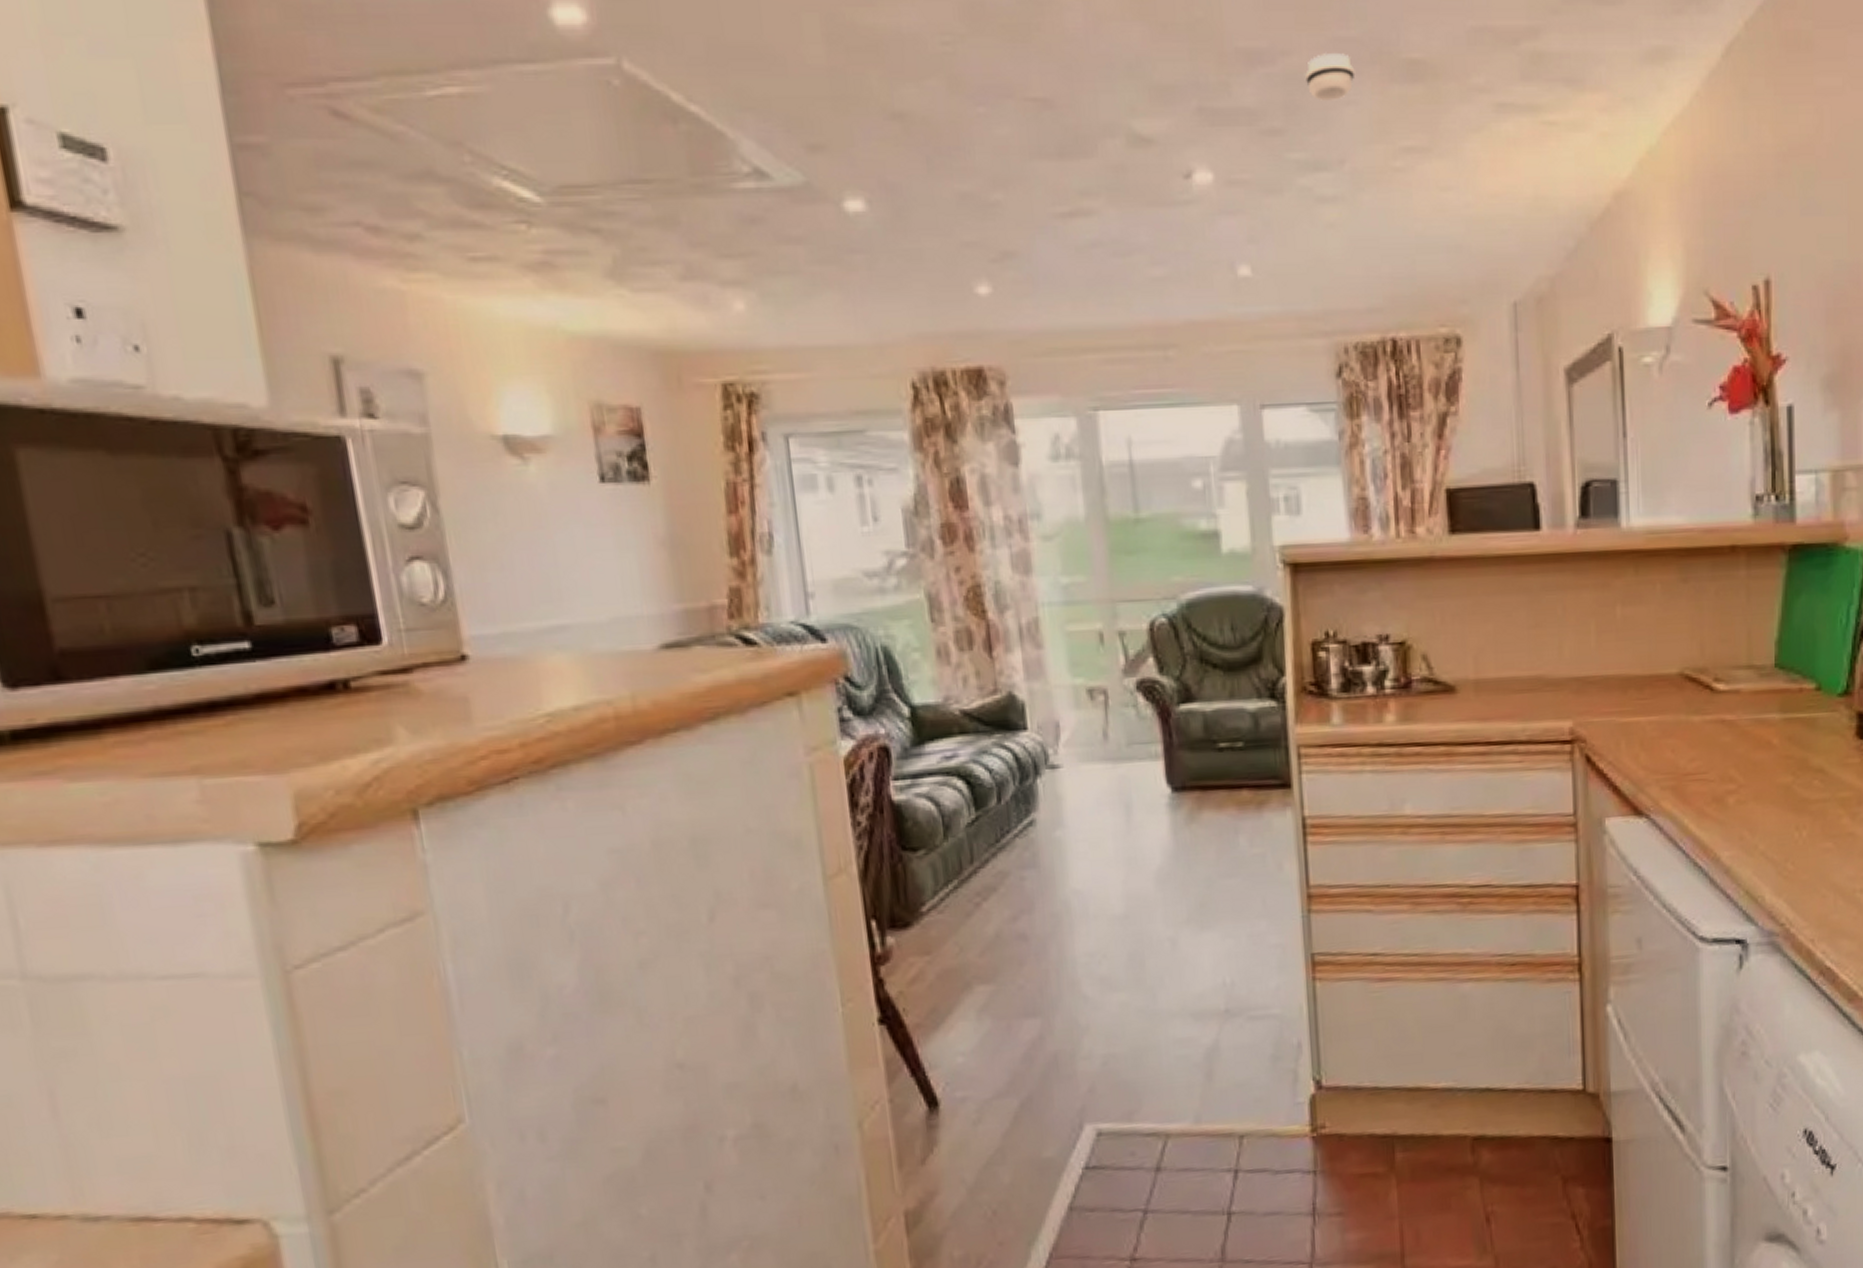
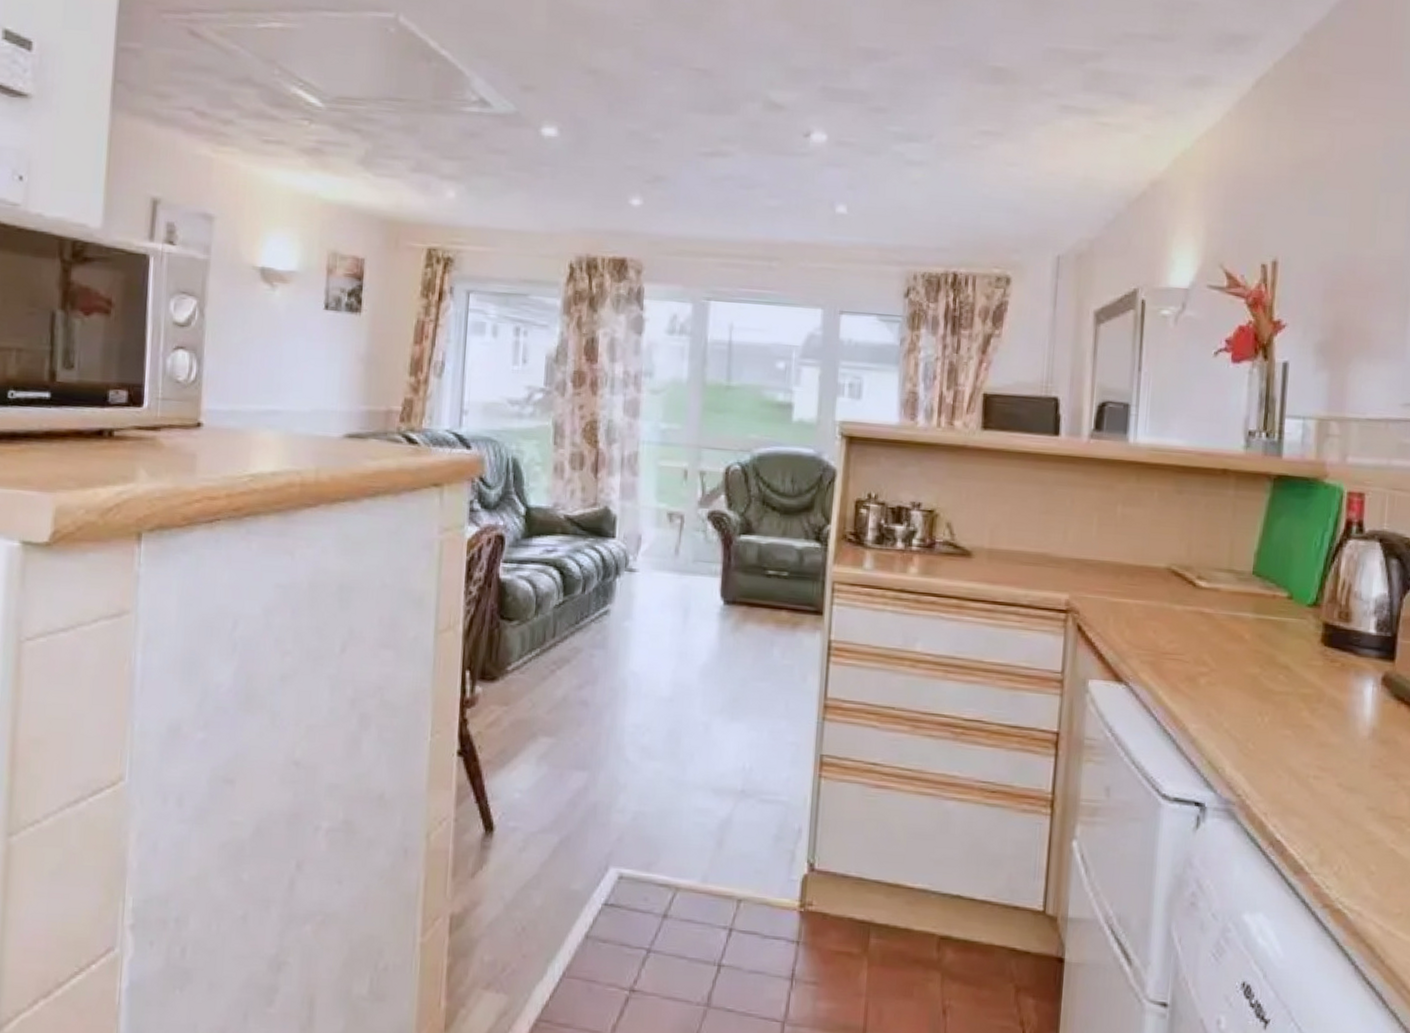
smoke detector: present [1305,53,1355,101] -> none [910,57,950,92]

